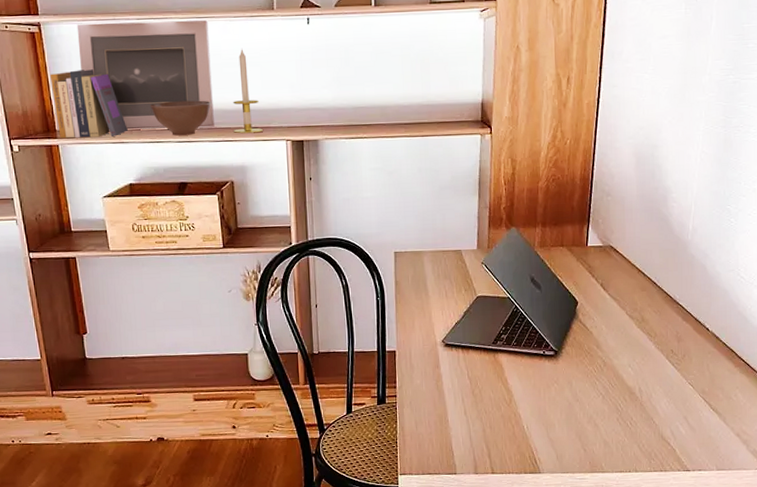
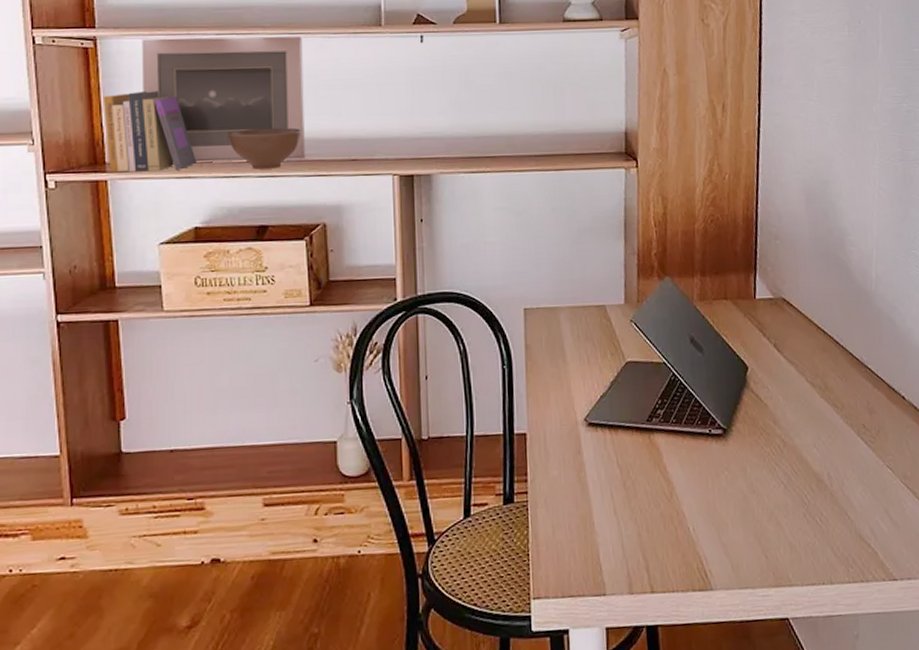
candle: present [233,48,263,134] -> none [328,68,364,167]

